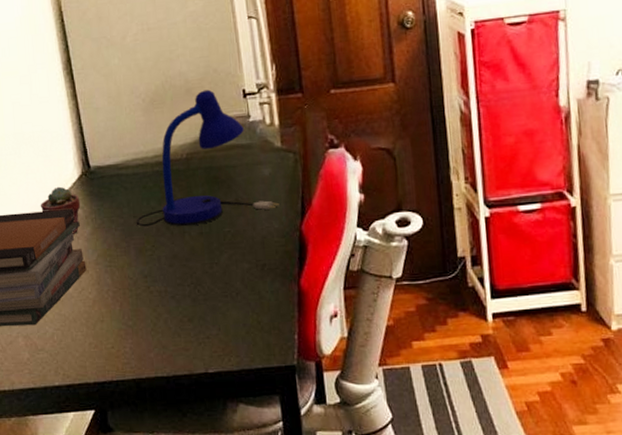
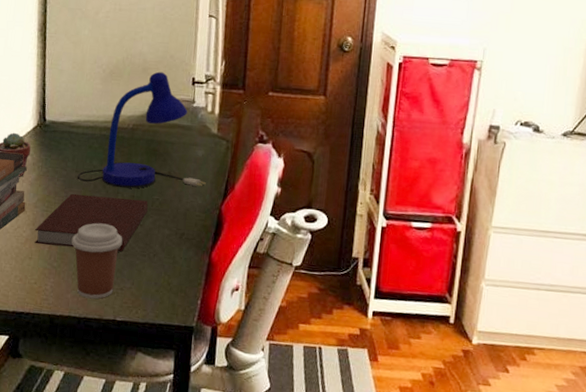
notebook: none [101,235,221,305] -> present [34,193,148,252]
coffee cup: none [143,268,200,354] -> present [71,223,123,299]

